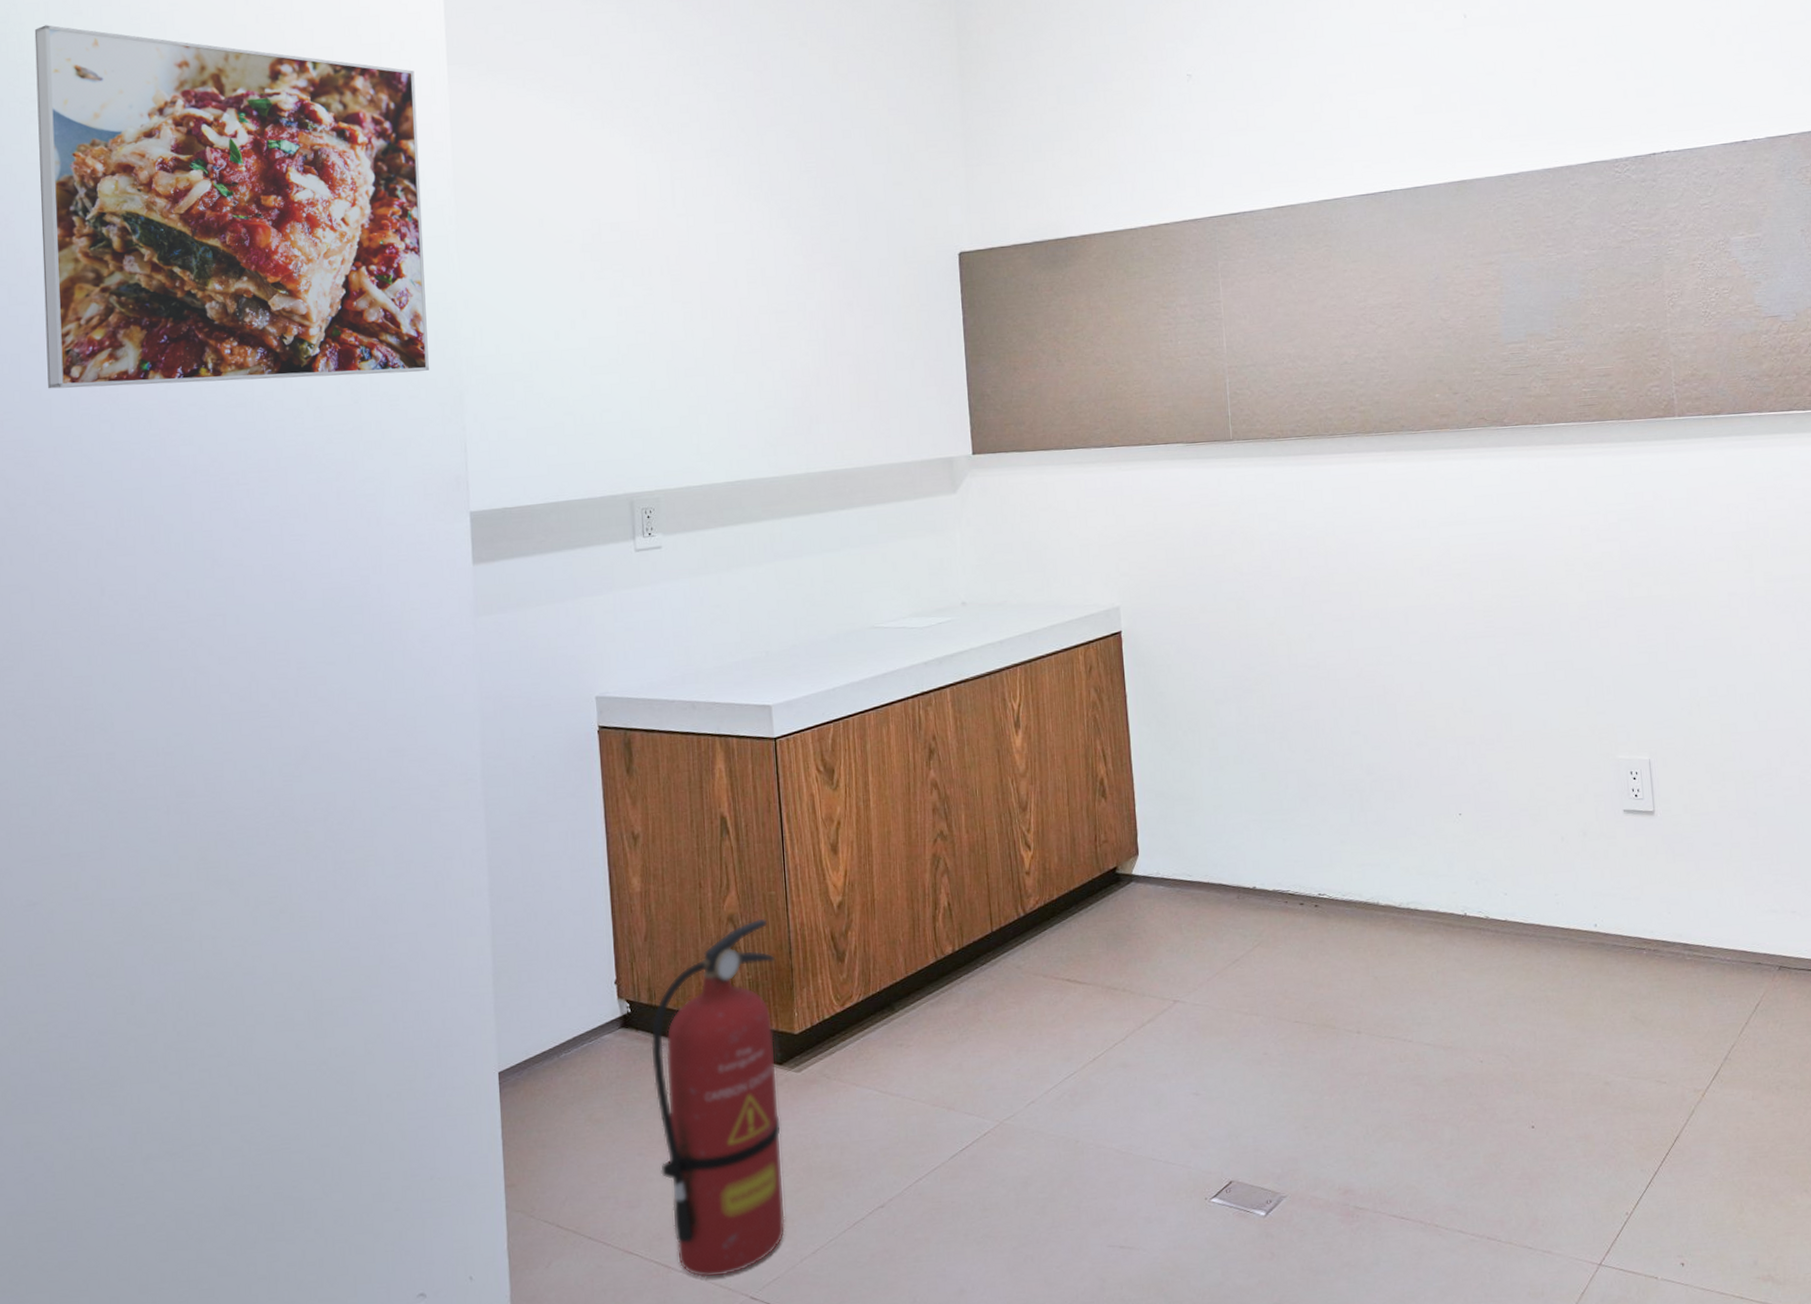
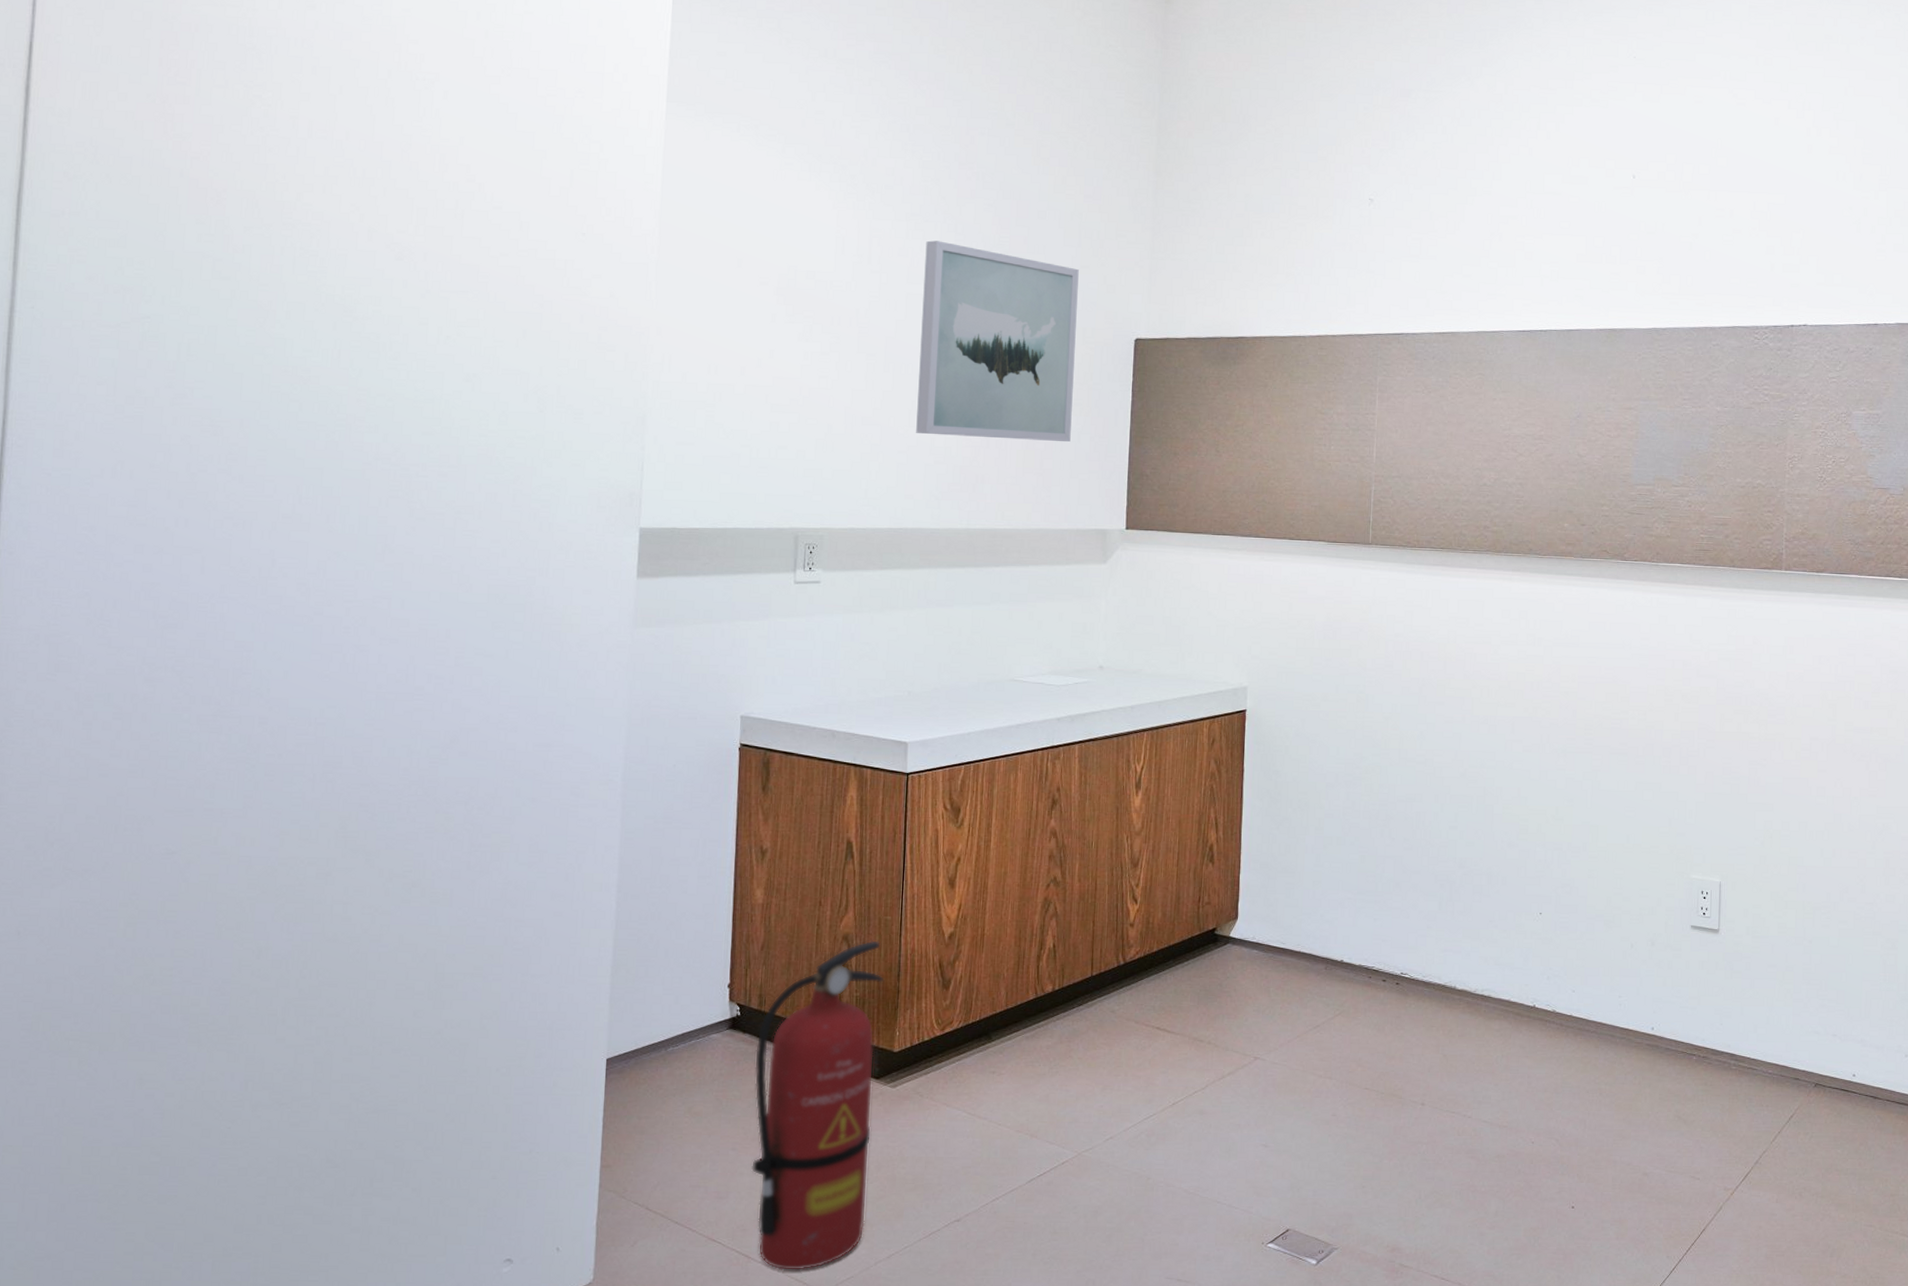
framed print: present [34,25,429,389] -> none [241,14,634,390]
wall art: none [730,174,904,379] -> present [916,240,1079,442]

